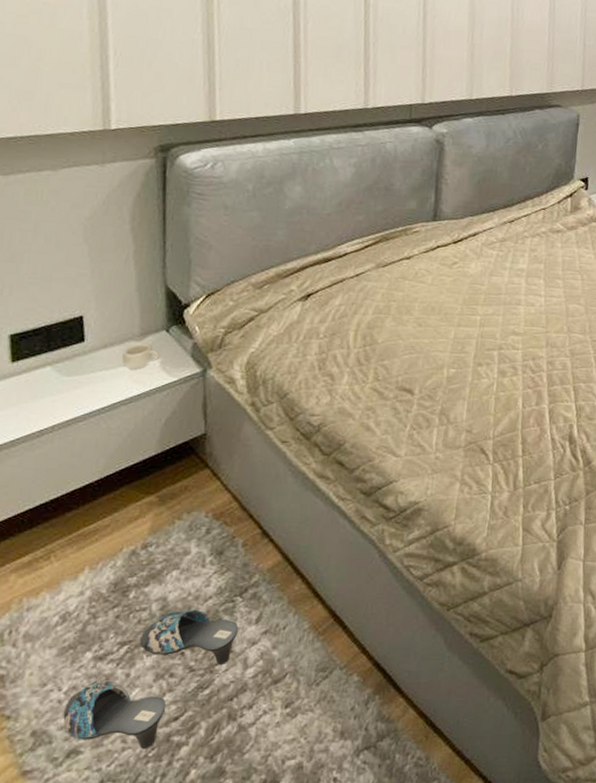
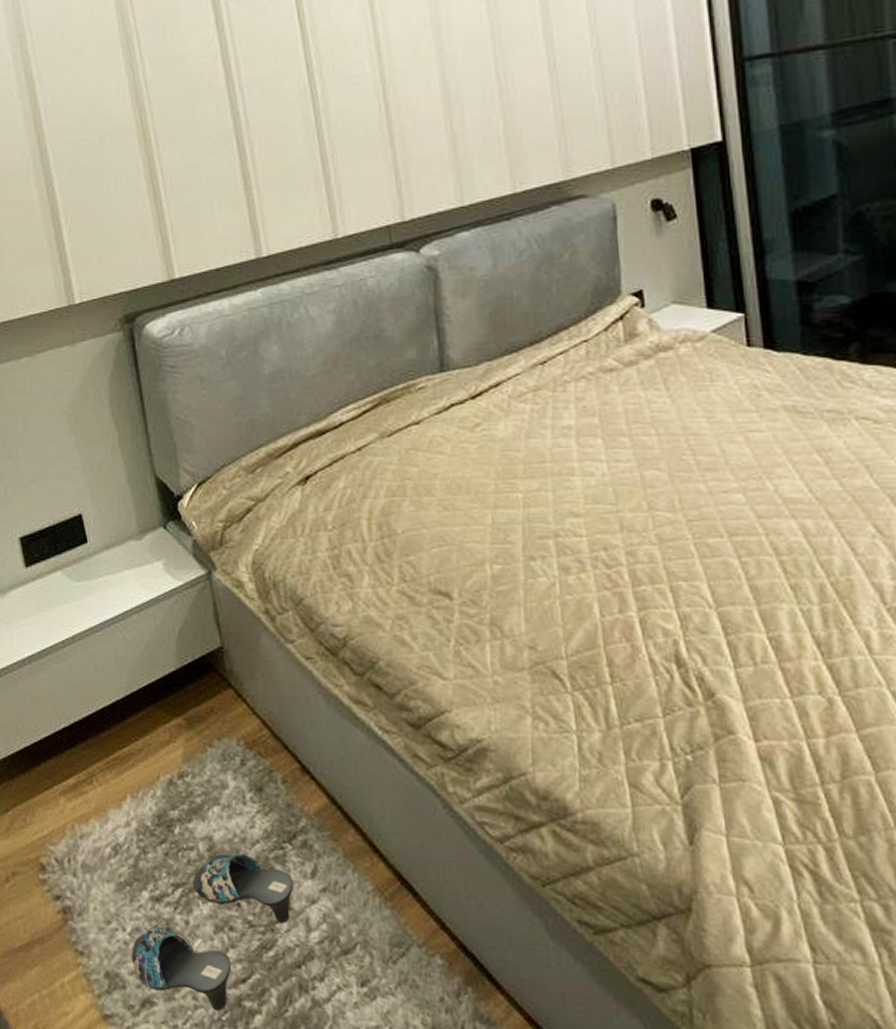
cup: present [122,342,159,370] -> none [125,541,161,573]

